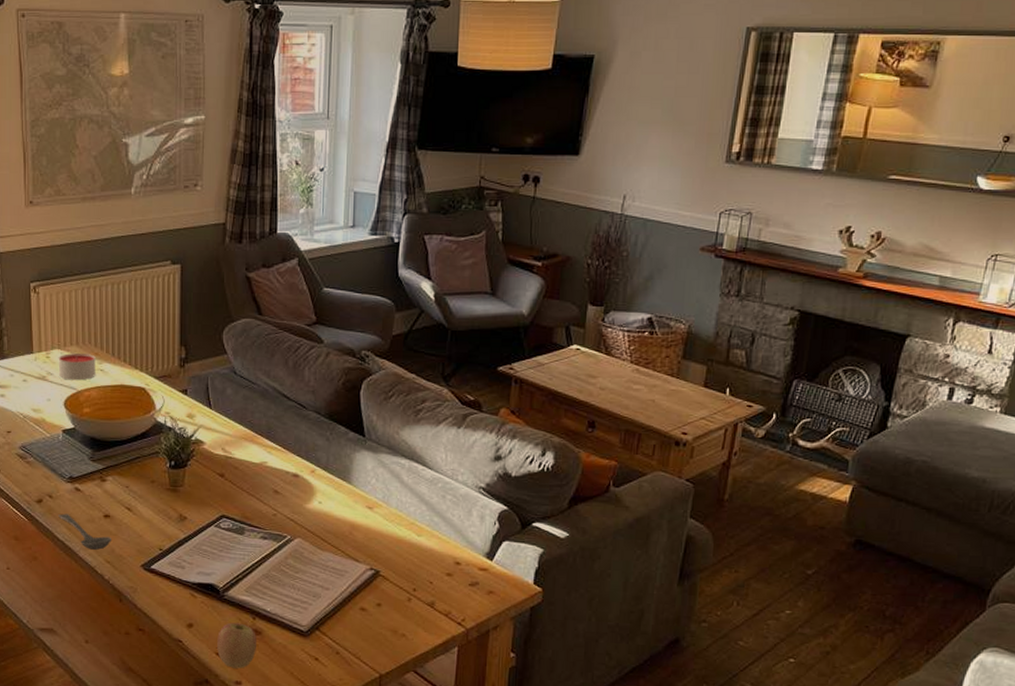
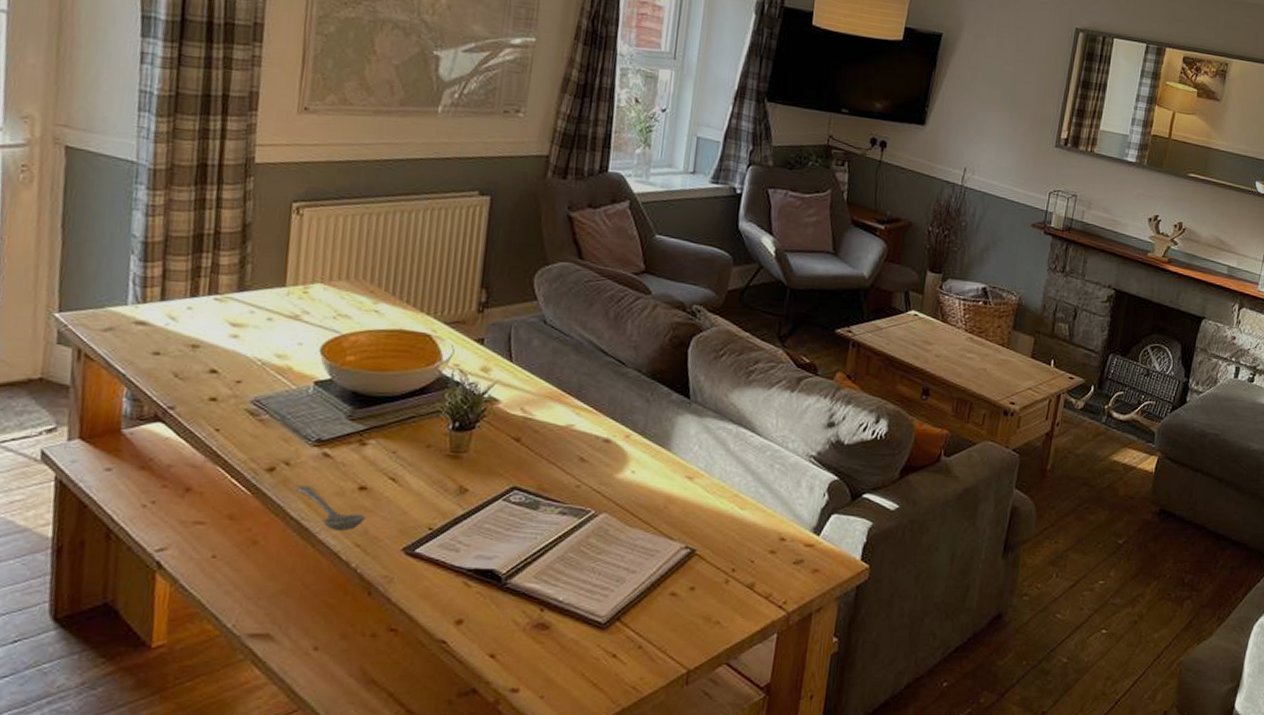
candle: present [58,353,95,381] -> none [317,289,370,322]
apple: present [217,622,256,669] -> none [491,616,543,672]

